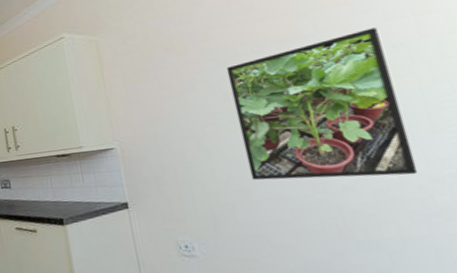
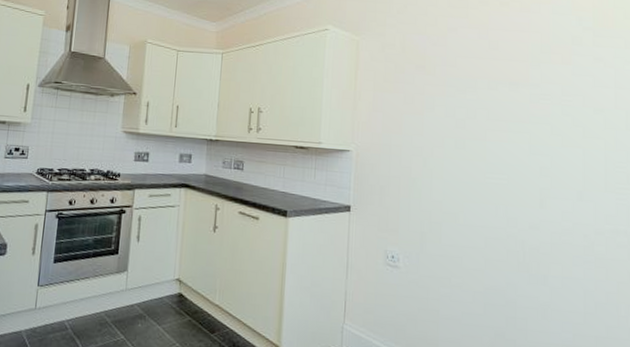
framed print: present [226,27,418,180] -> none [461,90,587,225]

